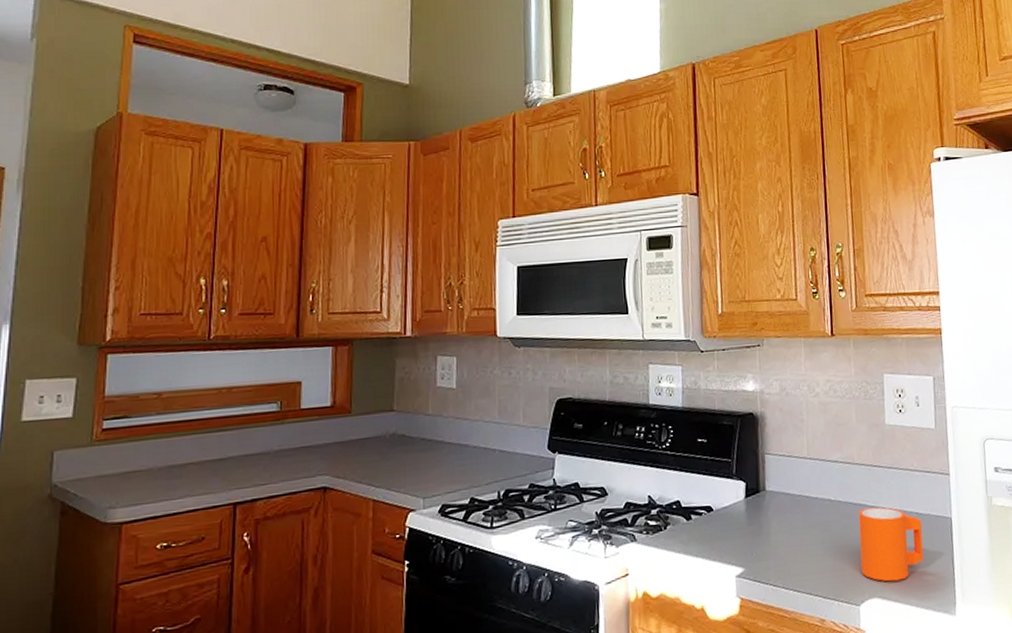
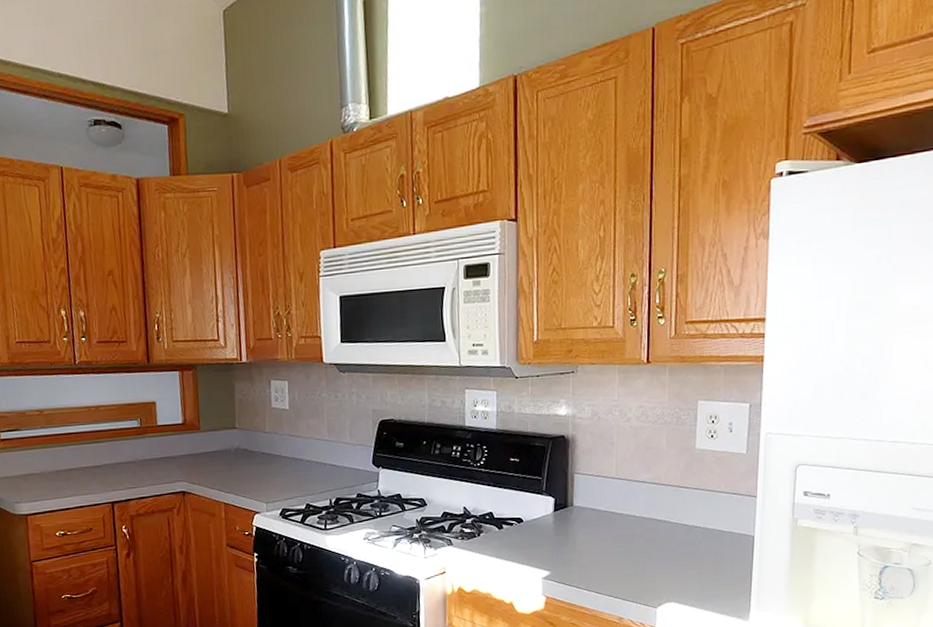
mug: present [858,507,924,582] -> none [660,524,724,589]

